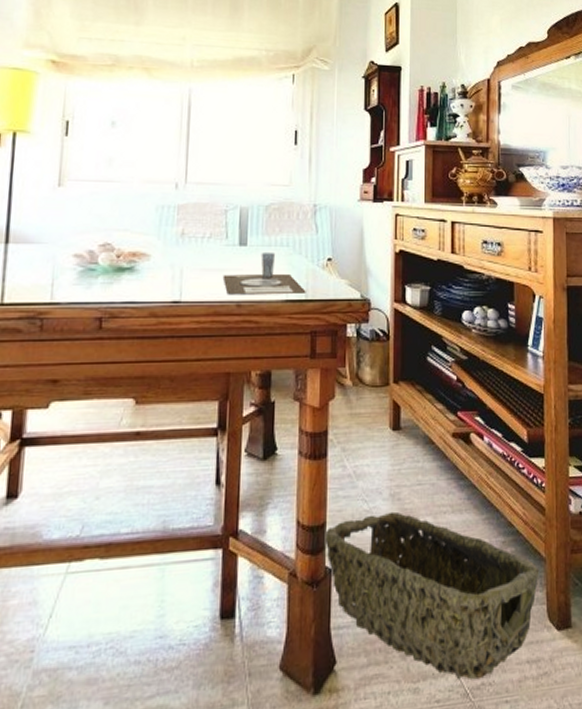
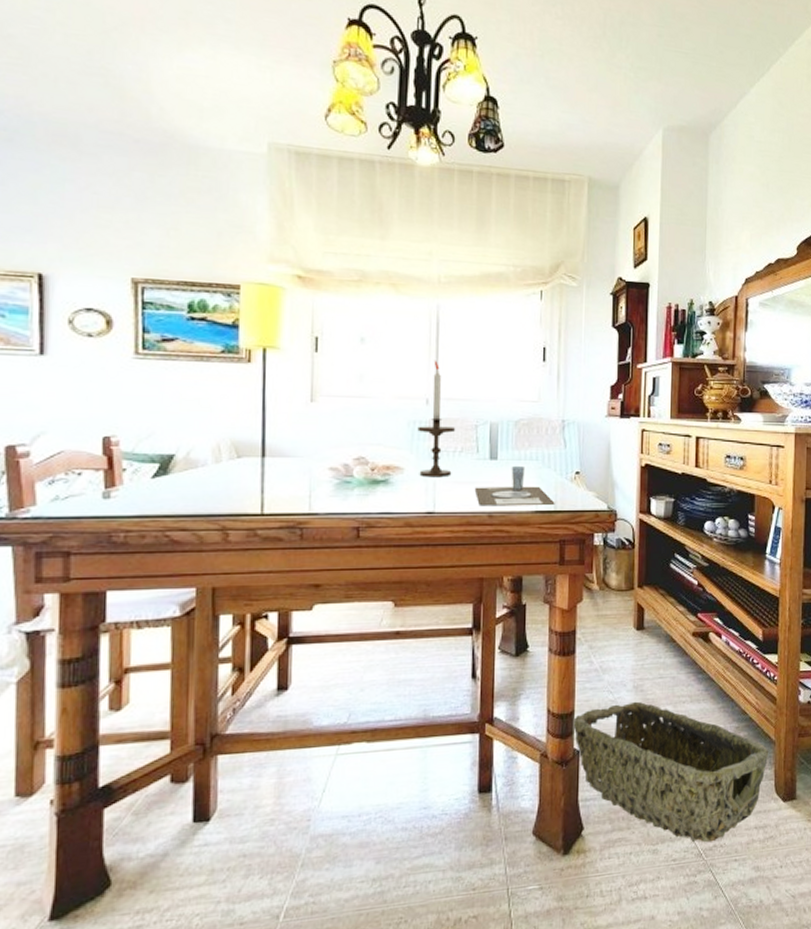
candlestick: none [165,143,204,265] -> present [417,360,455,478]

